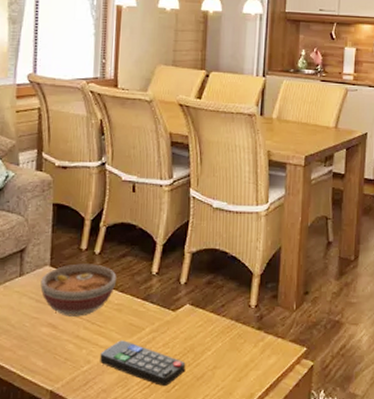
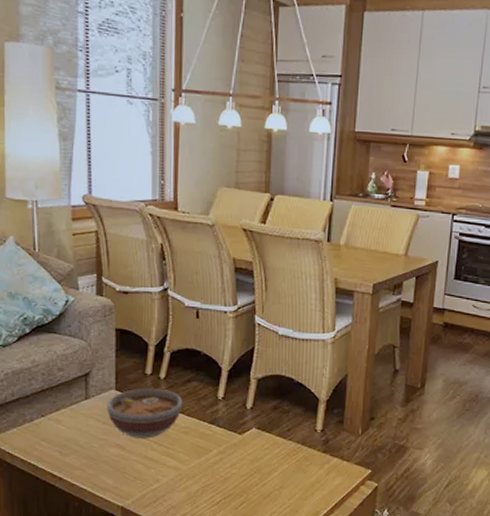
remote control: present [100,340,186,387] -> none [169,461,253,505]

